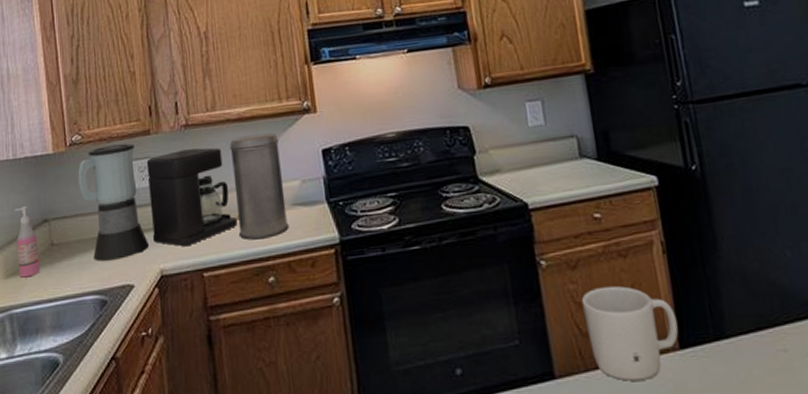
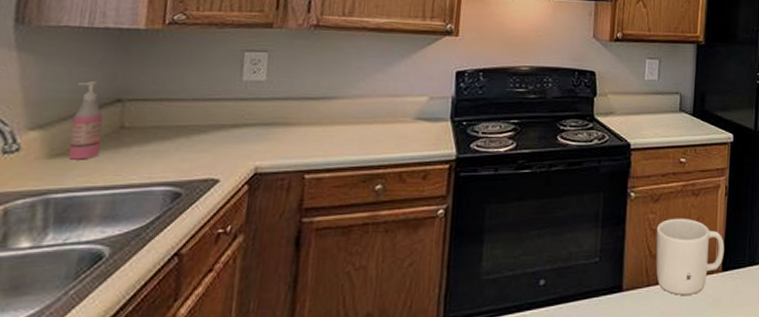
blender: present [78,143,149,262] -> none [171,31,251,152]
coffee maker: present [146,147,238,247] -> none [252,49,354,146]
canister: present [229,132,289,240] -> none [352,46,415,148]

